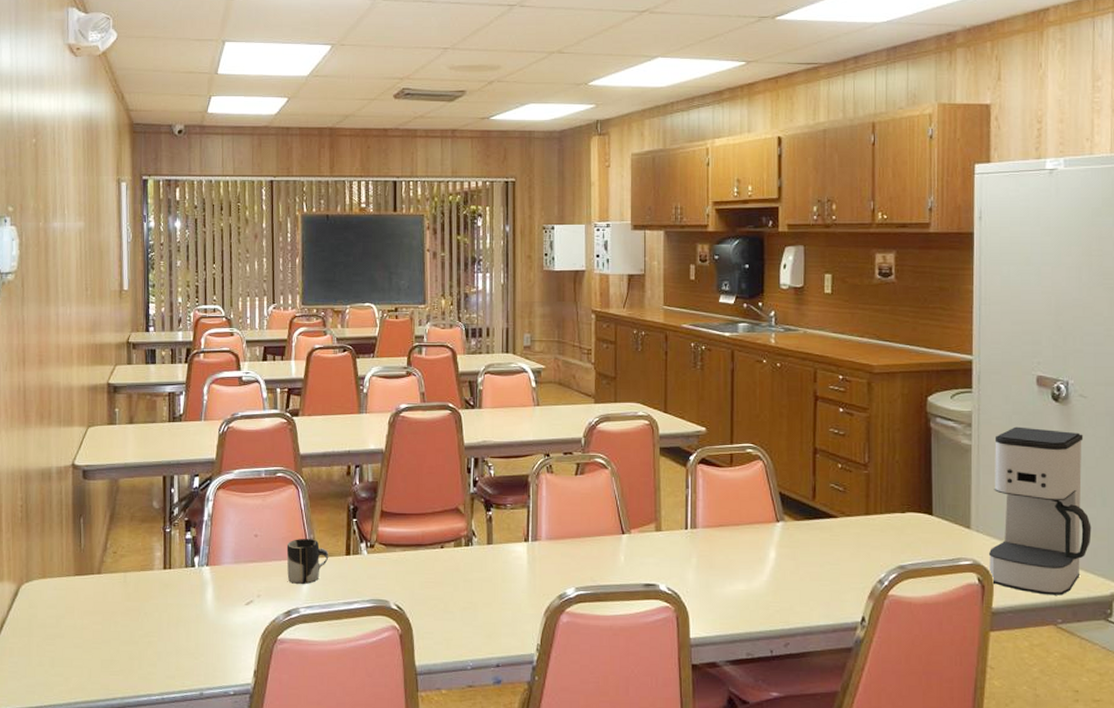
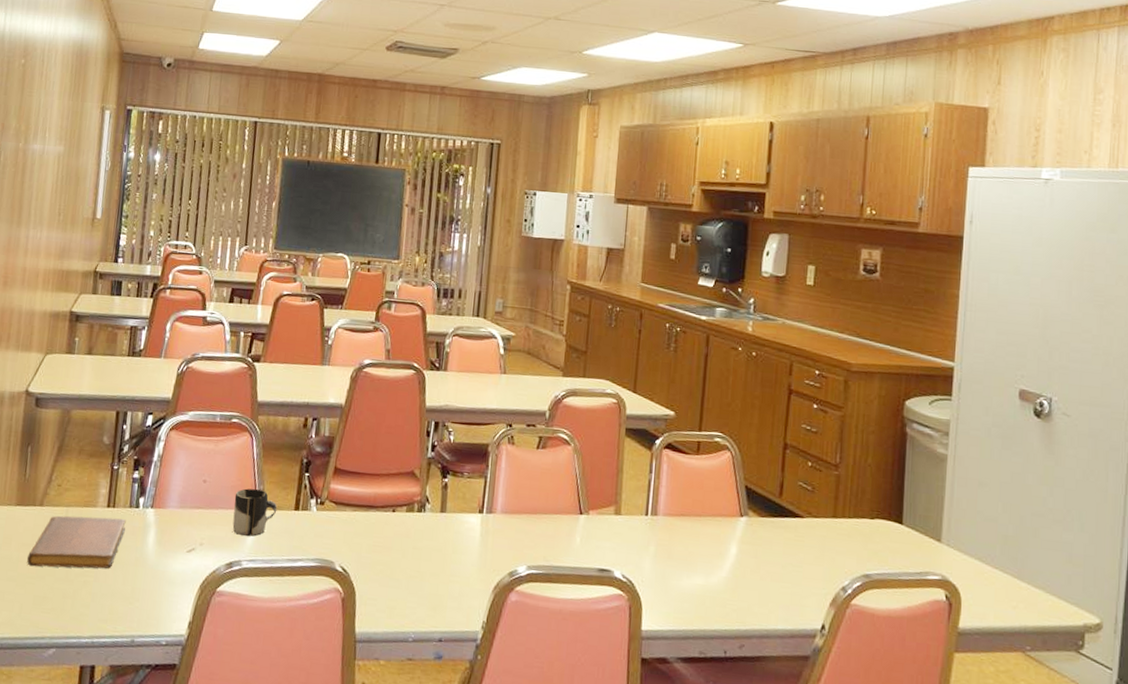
notebook: none [91,579,183,633] -> present [27,515,126,569]
coffee maker: present [988,426,1092,595] -> none [958,440,1067,621]

